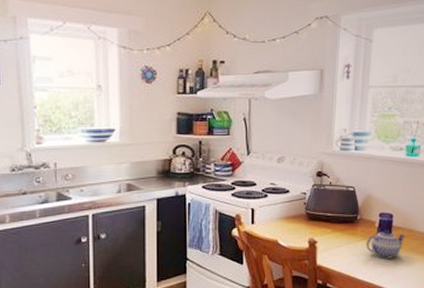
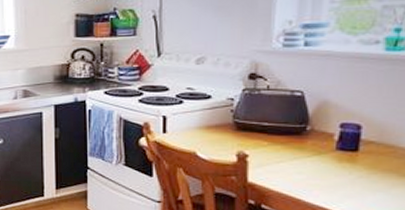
teapot: present [366,230,405,259] -> none [319,145,381,180]

